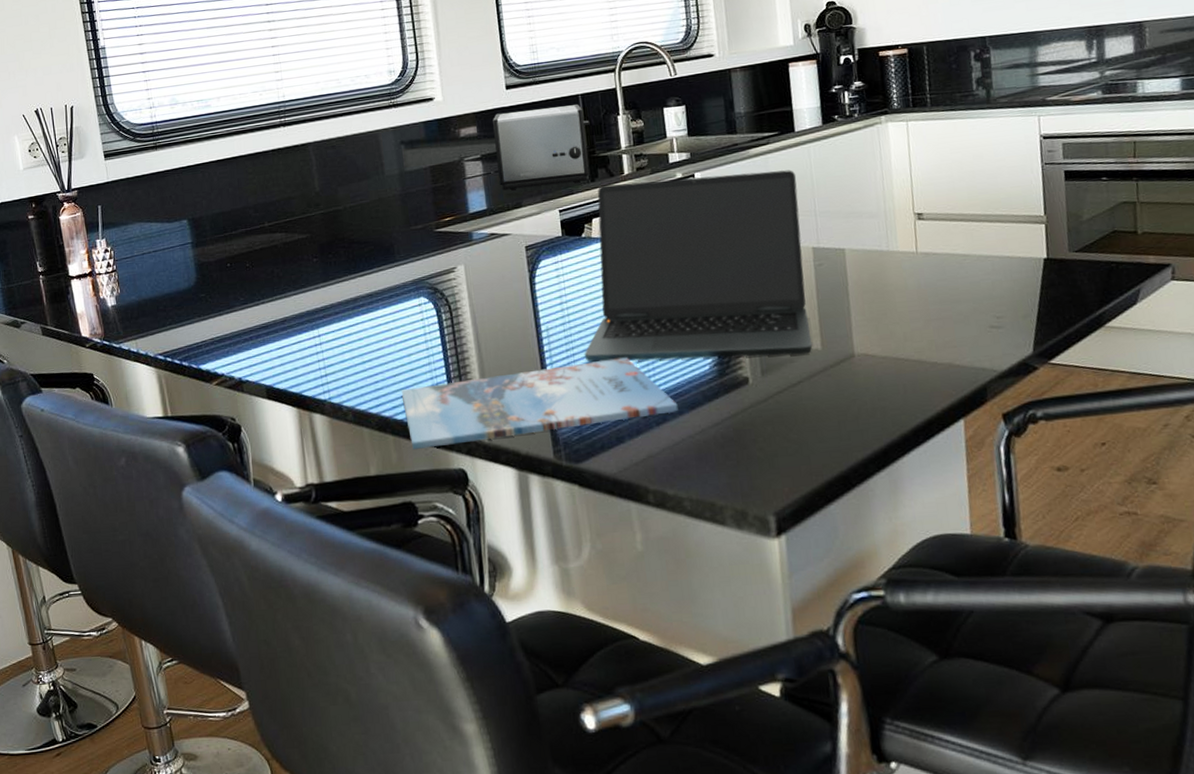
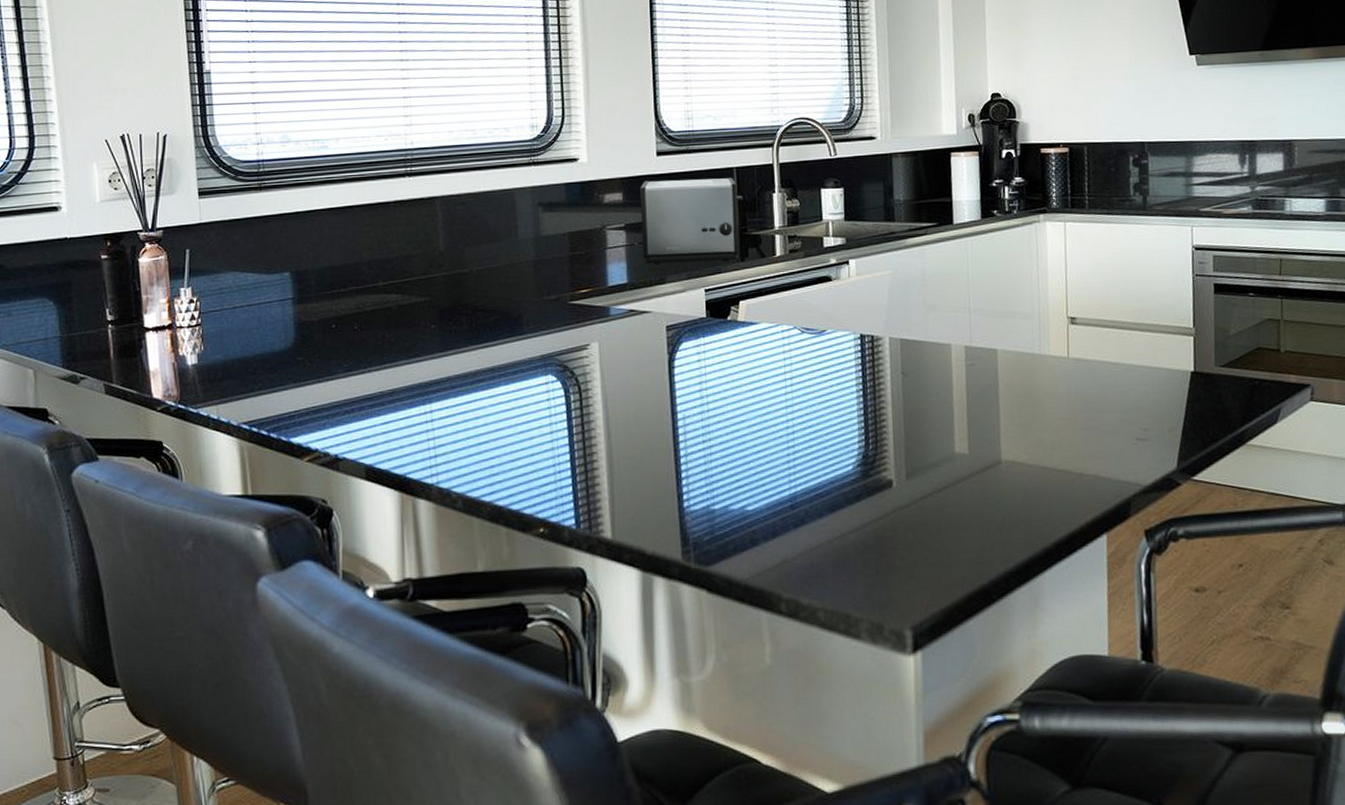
magazine: present [401,357,678,451] -> none [519,452,818,545]
laptop: present [584,170,813,362] -> none [722,263,960,459]

